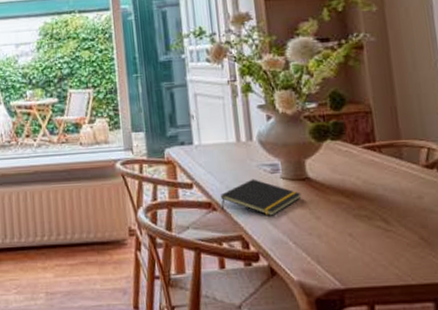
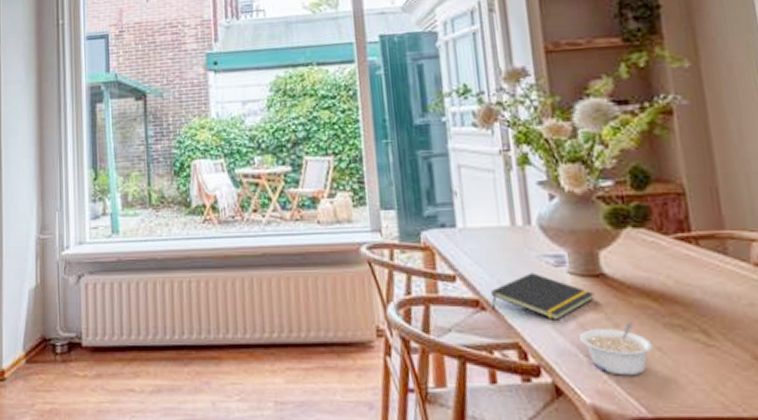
legume: none [289,215,346,257] -> present [579,322,654,376]

